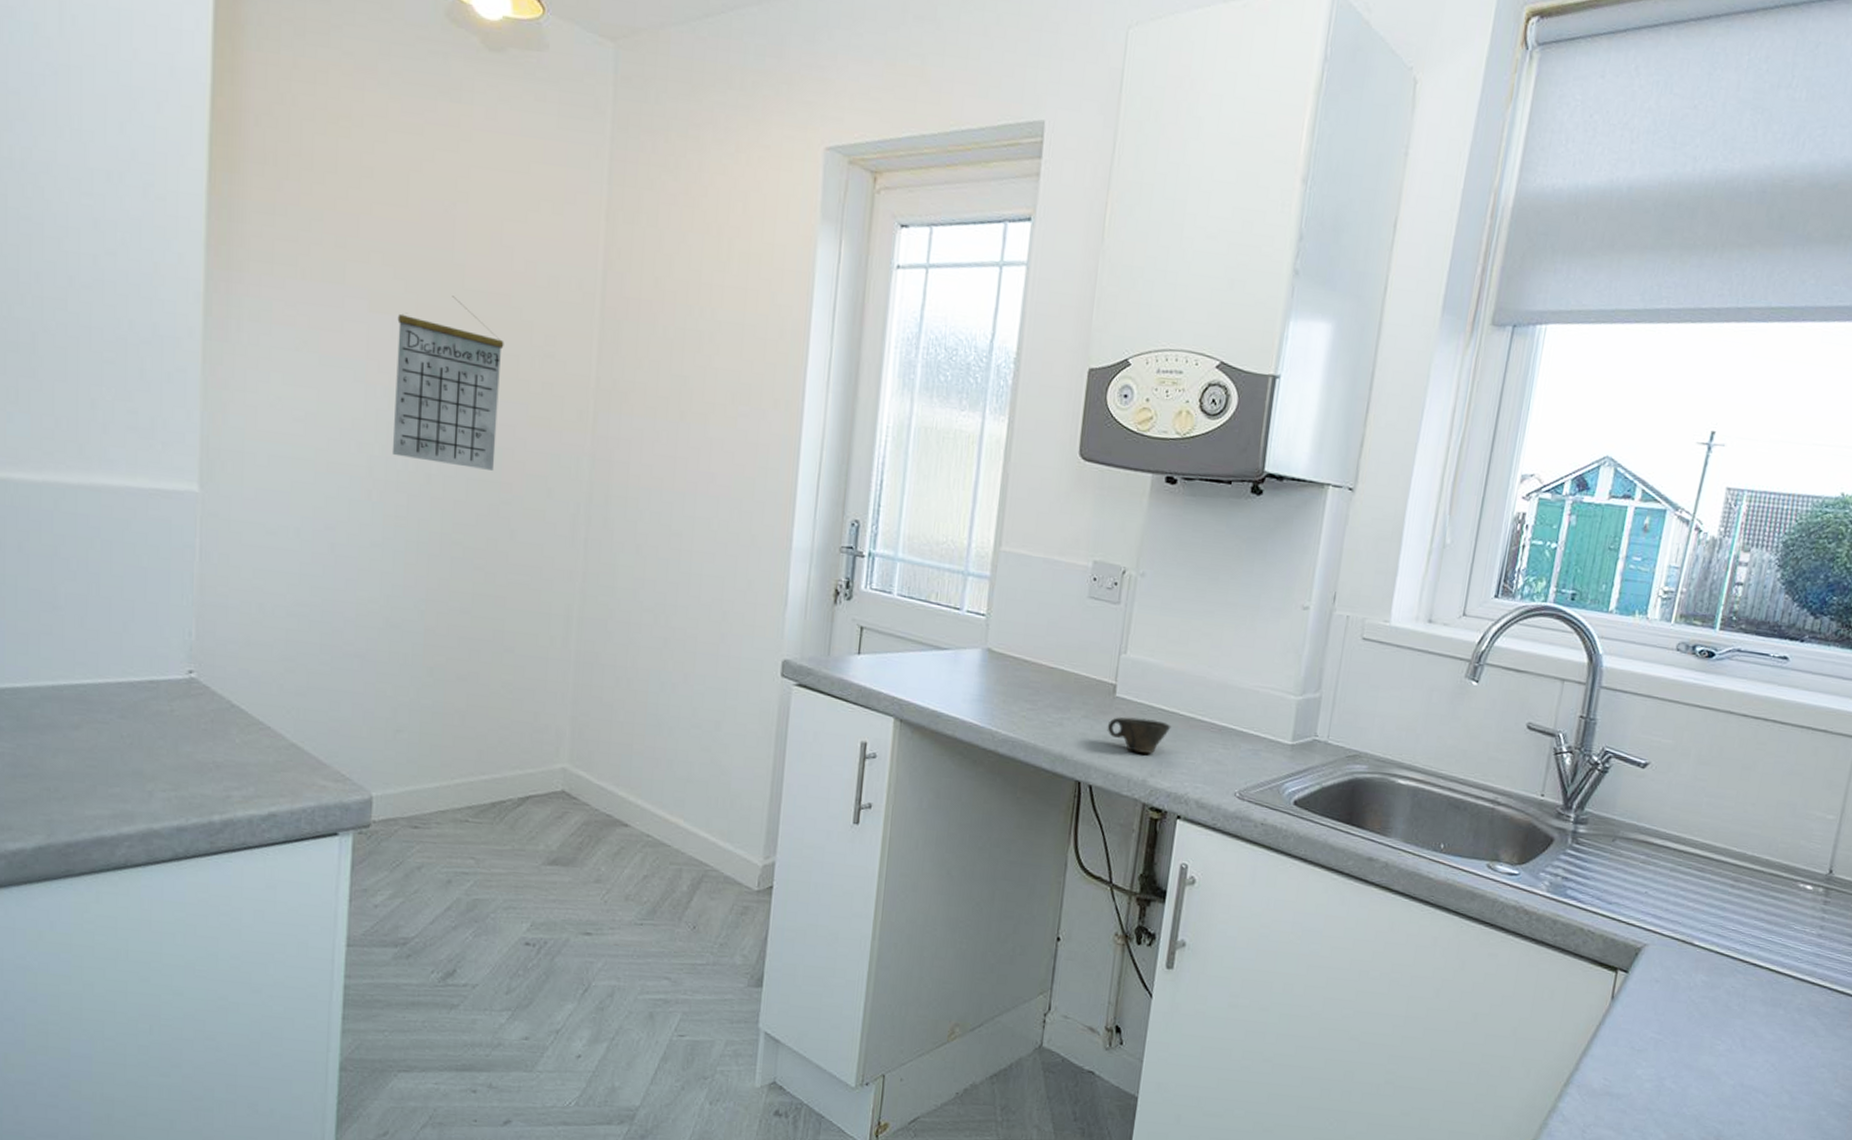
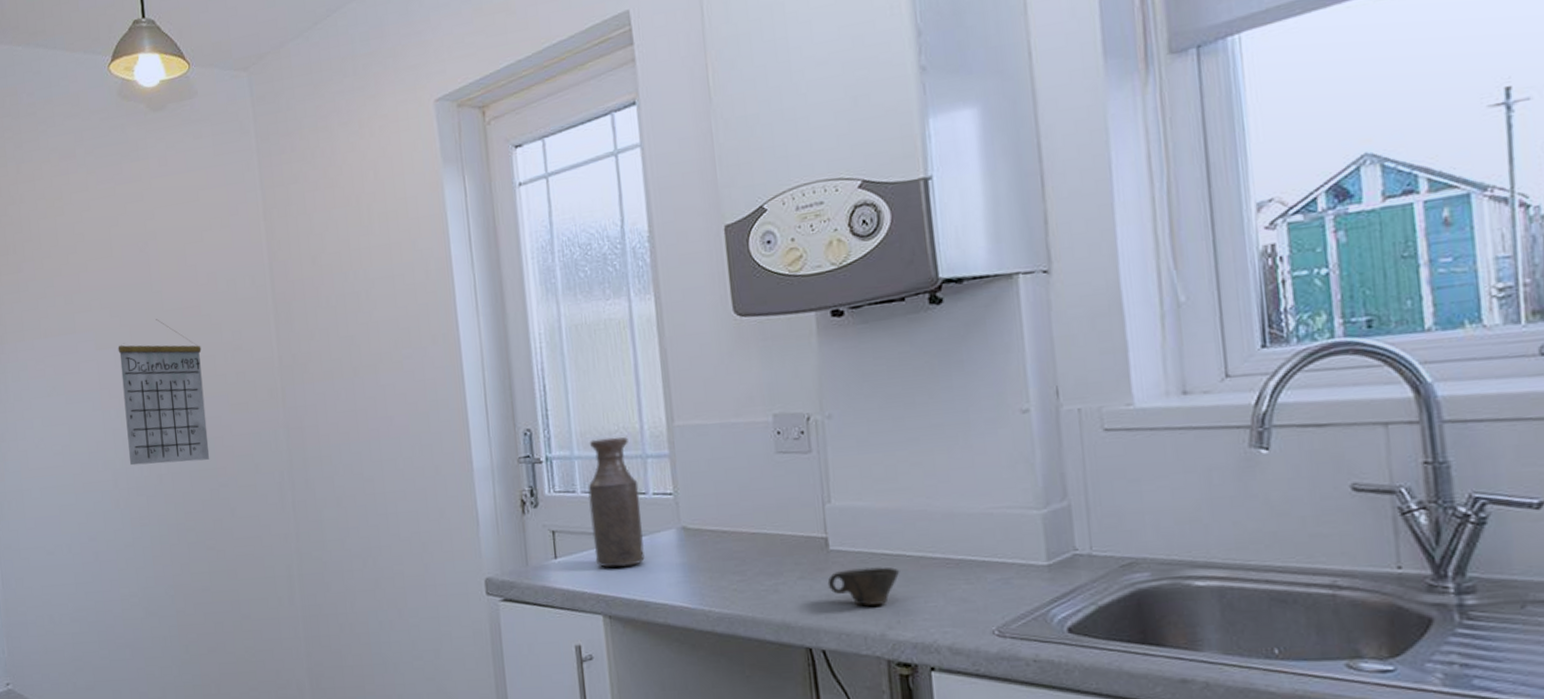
bottle: none [898,545,955,676] -> present [588,436,645,568]

